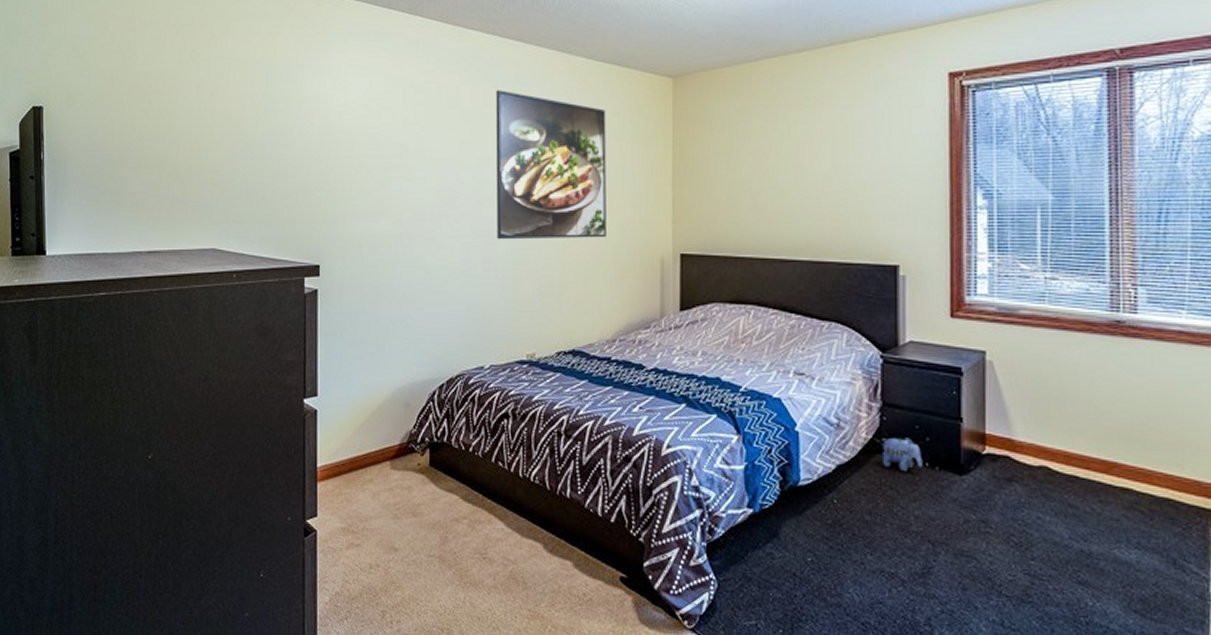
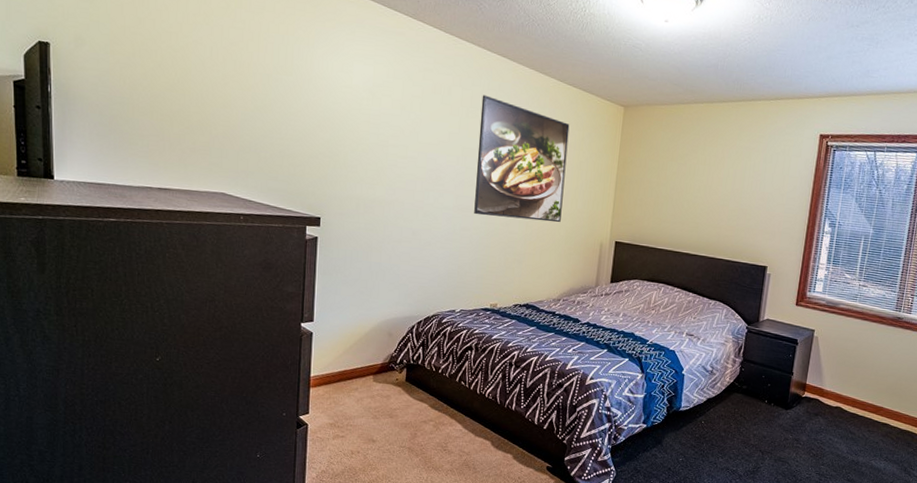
plush toy: present [881,437,923,472] -> none [738,382,764,406]

